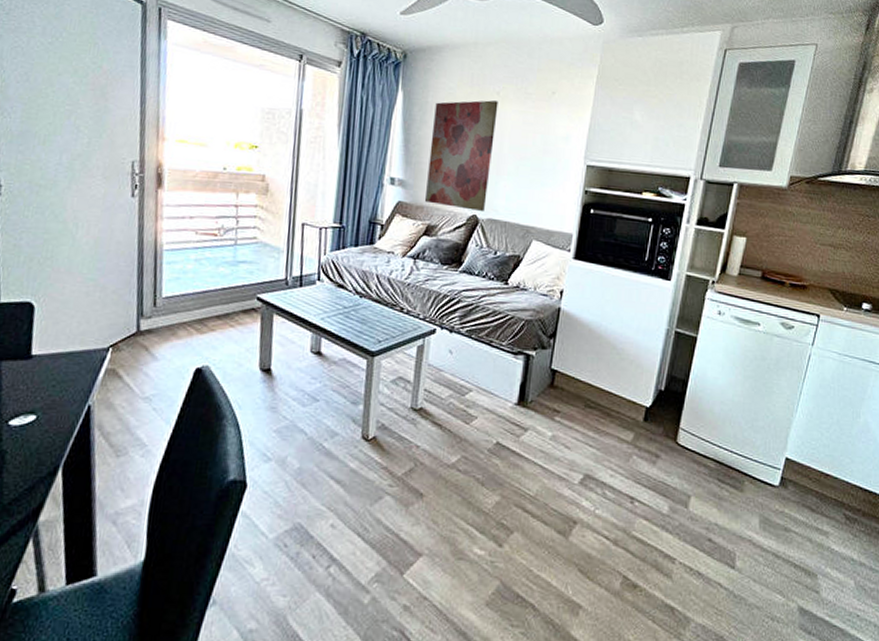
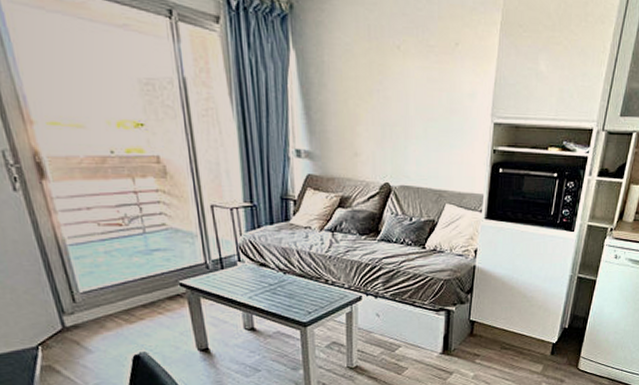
wall art: present [424,100,498,211] -> none [332,56,400,178]

